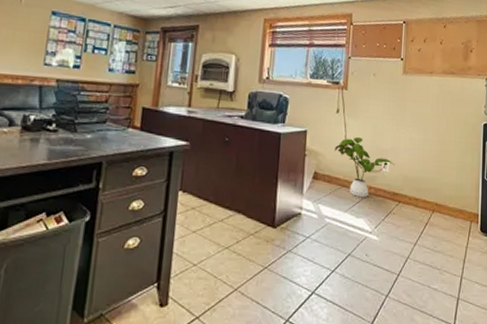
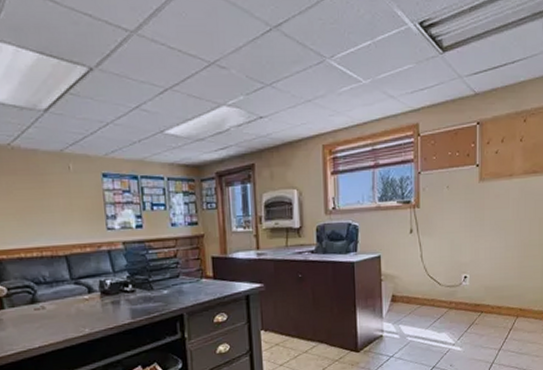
house plant: present [334,137,395,198] -> none [411,255,476,314]

